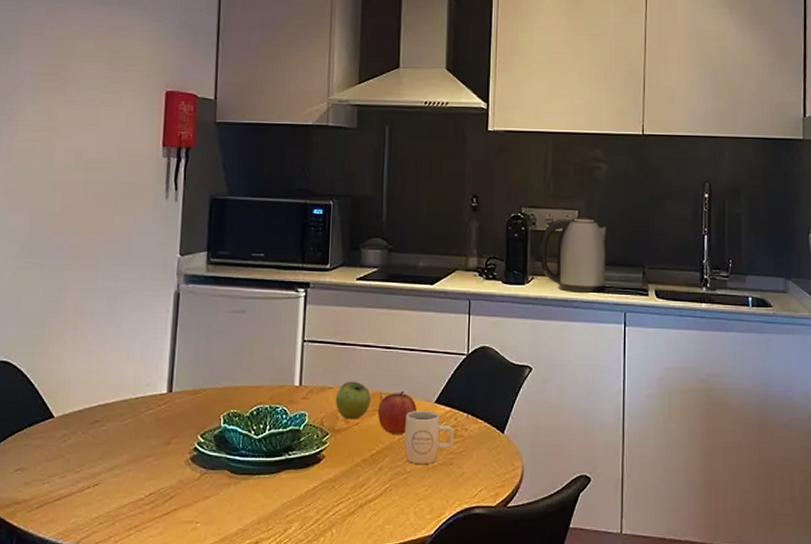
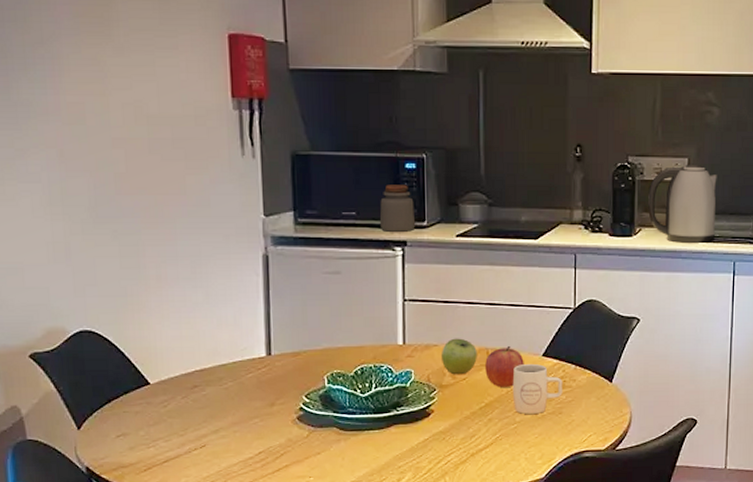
jar: none [285,229,320,275] -> present [379,185,416,233]

